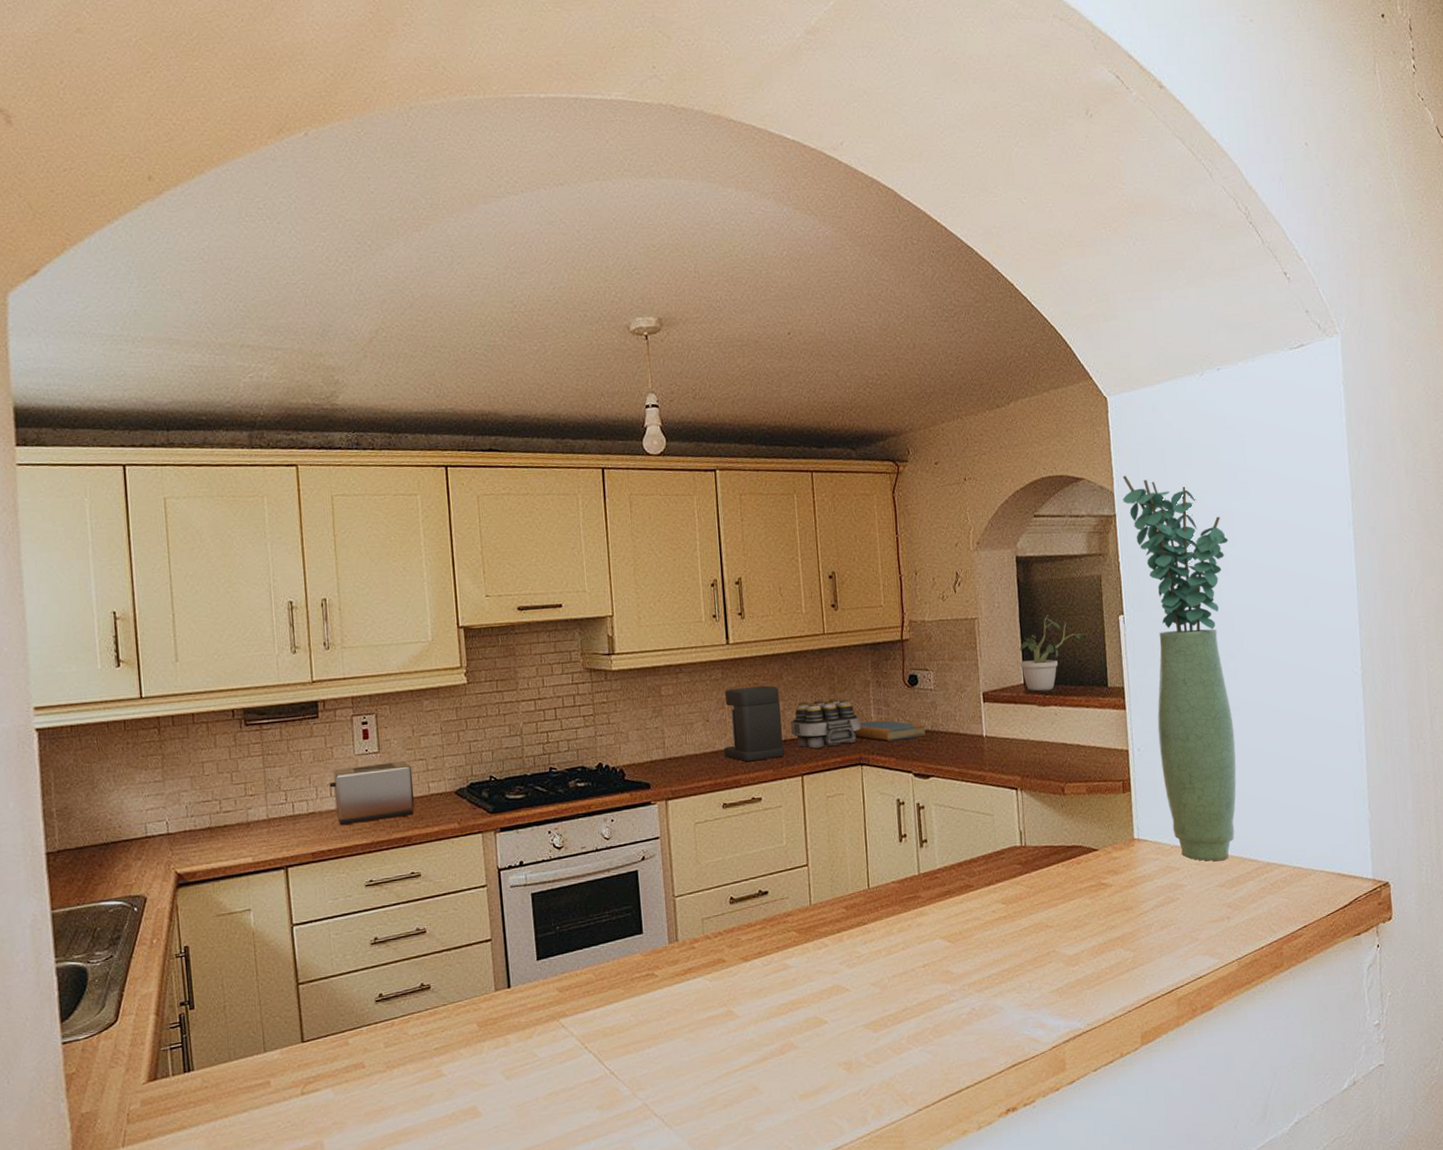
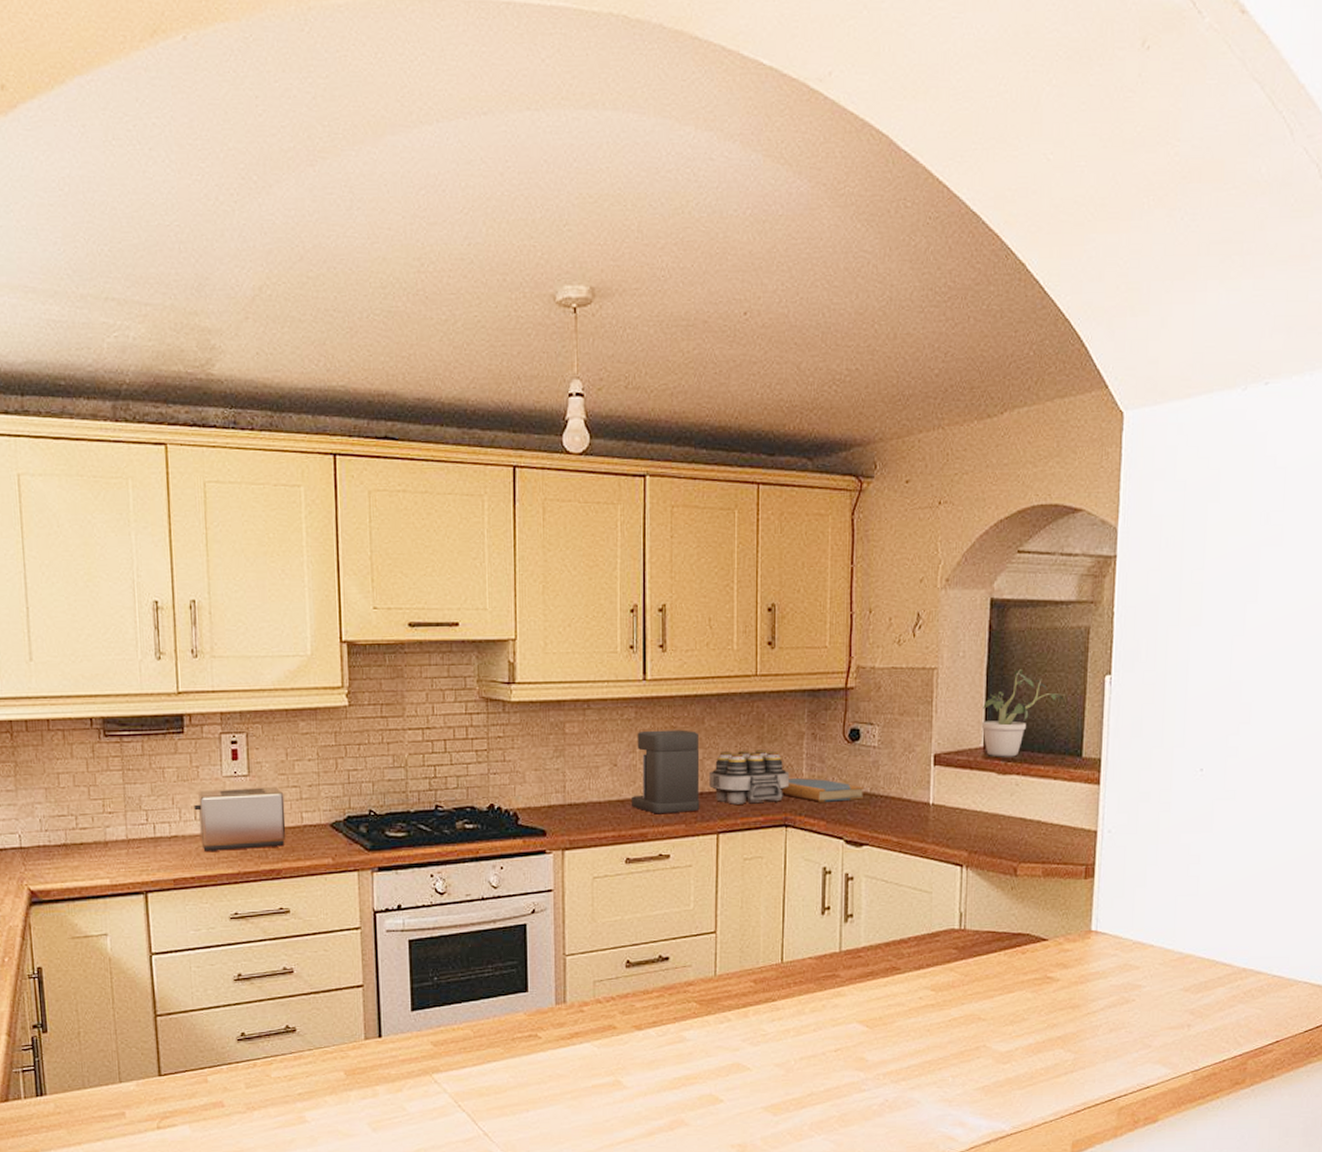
vase: present [1123,475,1237,861] -> none [1127,508,1250,962]

